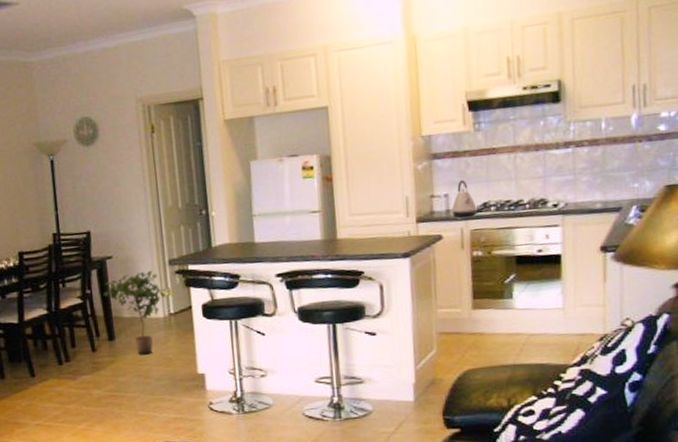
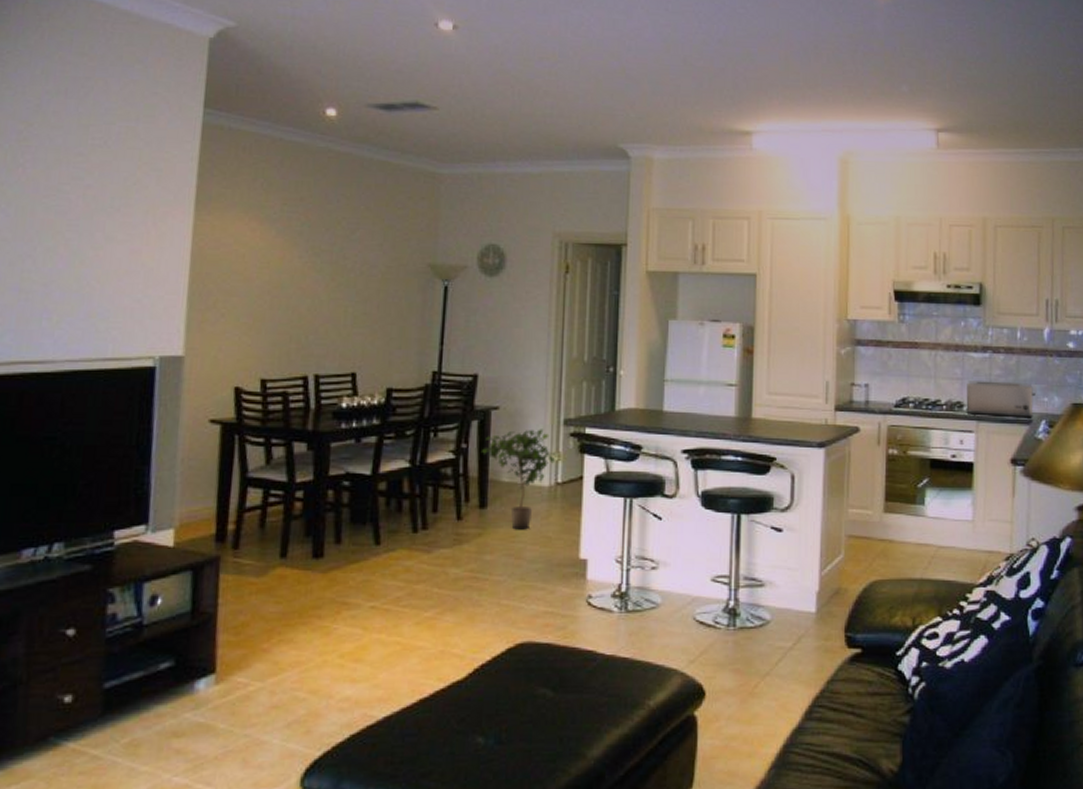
kettle: present [452,179,477,218] -> none [871,371,896,411]
toaster: none [549,171,625,210] -> present [966,379,1036,418]

